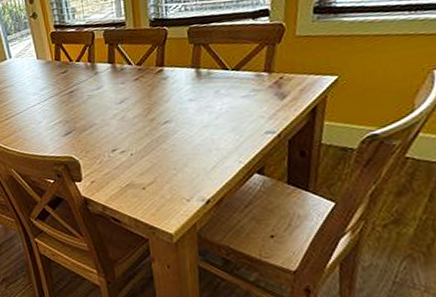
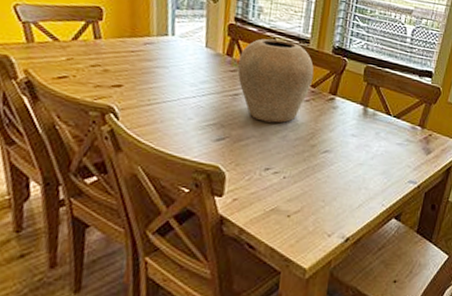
vase: none [66,29,138,110] -> present [237,38,314,123]

